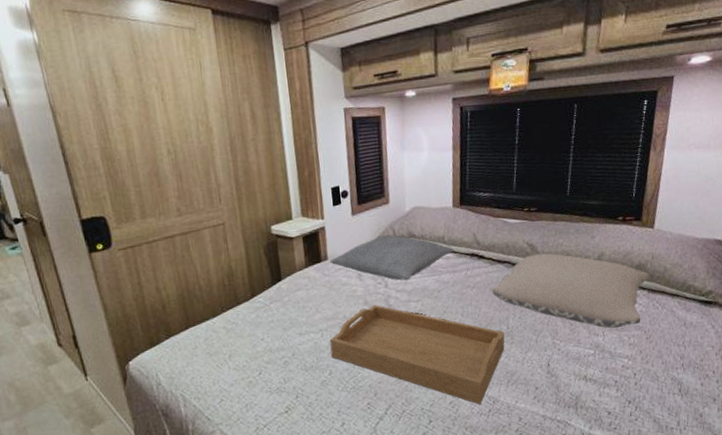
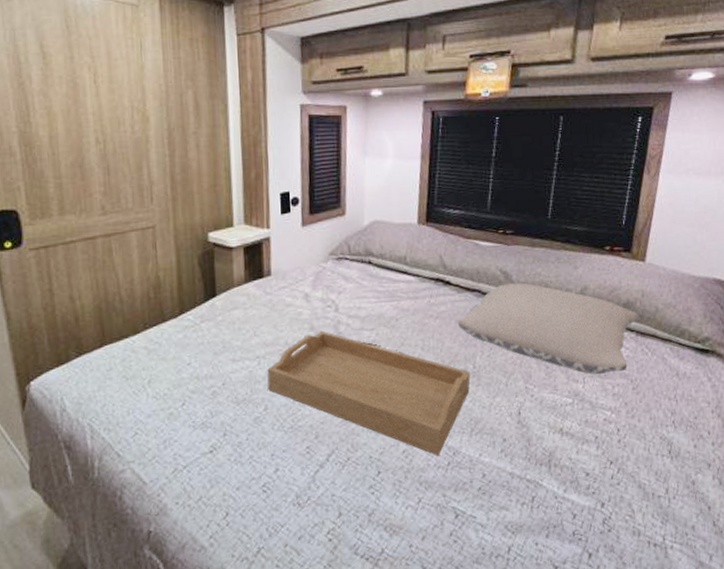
pillow: present [330,234,455,281] -> none [273,251,417,306]

